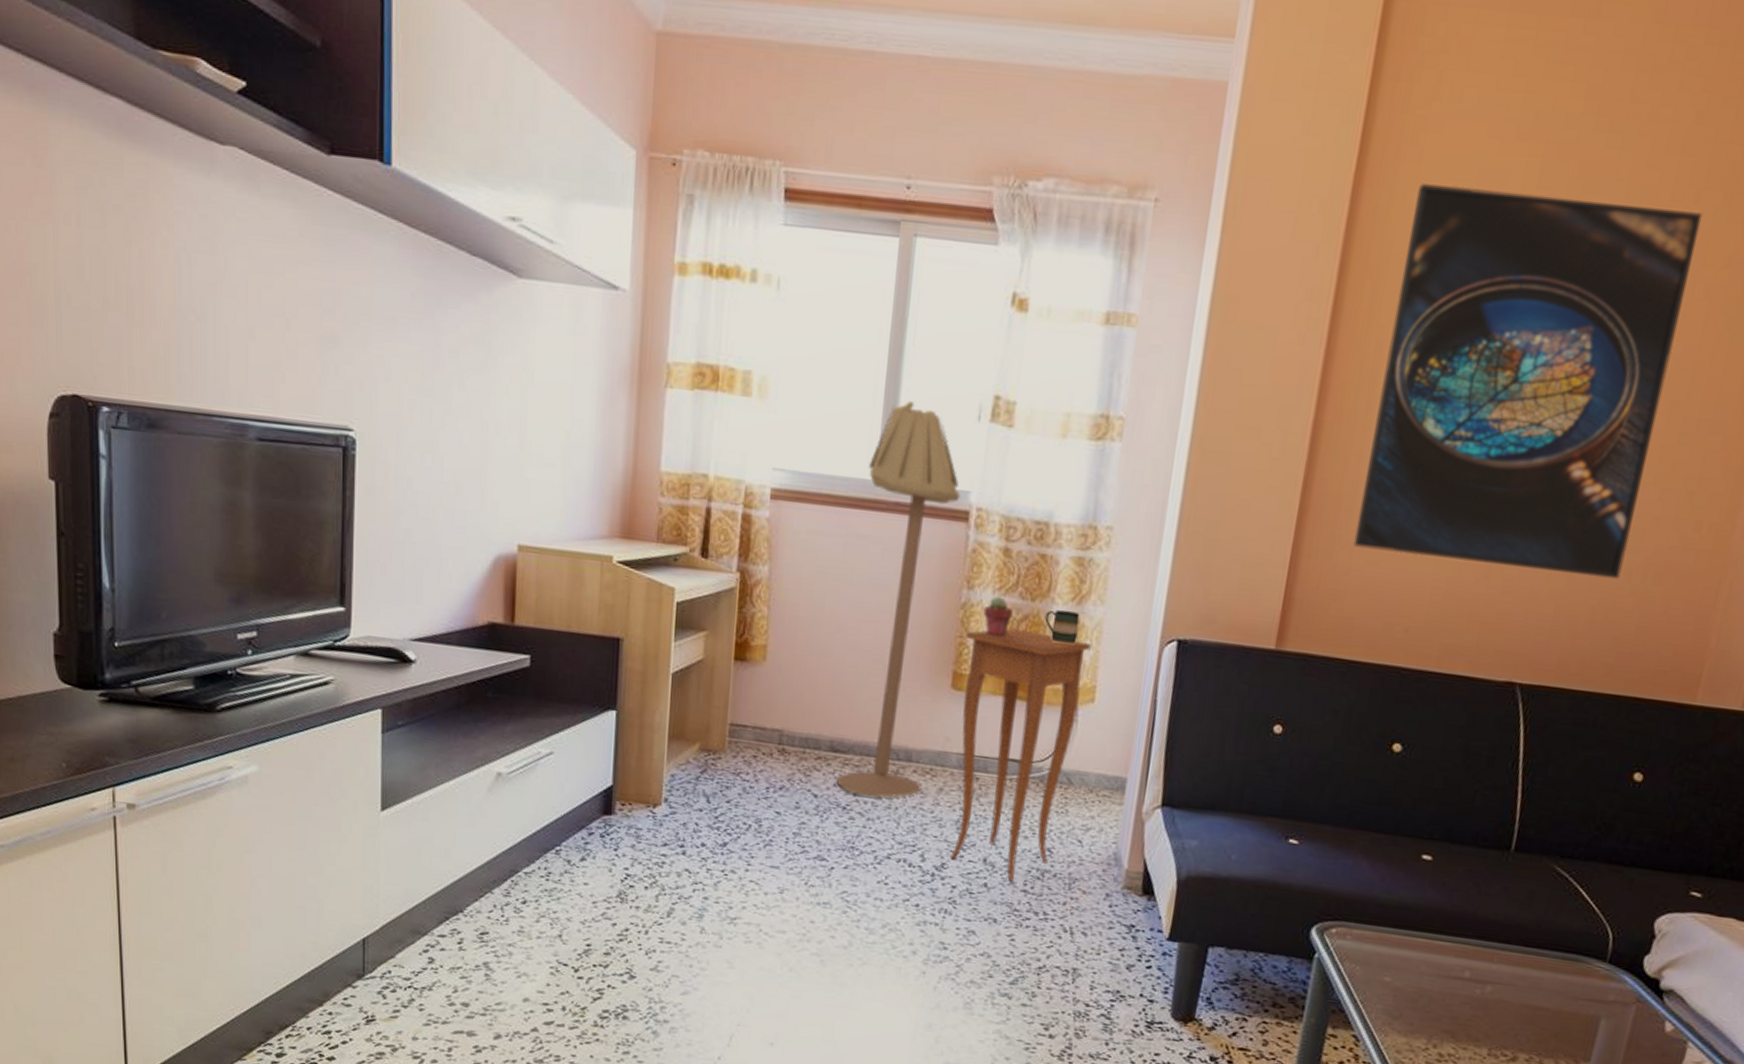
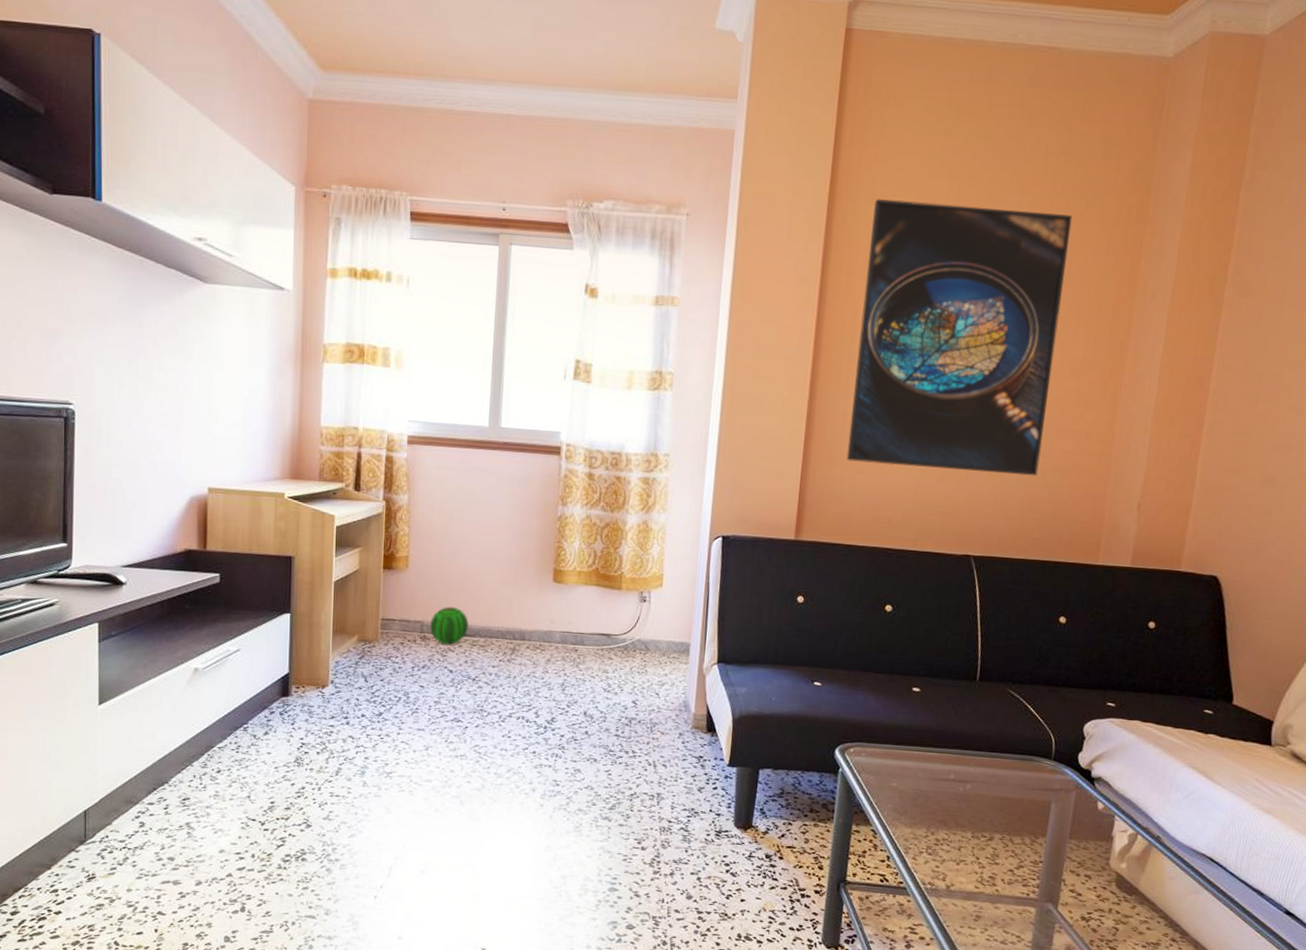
ball: none [791,712,840,762] -> present [430,606,469,645]
floor lamp: present [836,400,960,798] -> none [466,365,553,670]
side table: present [950,628,1091,882] -> none [558,533,658,729]
potted succulent: present [983,596,1013,637] -> none [575,510,597,540]
mug: present [1045,610,1080,645] -> none [622,518,648,544]

